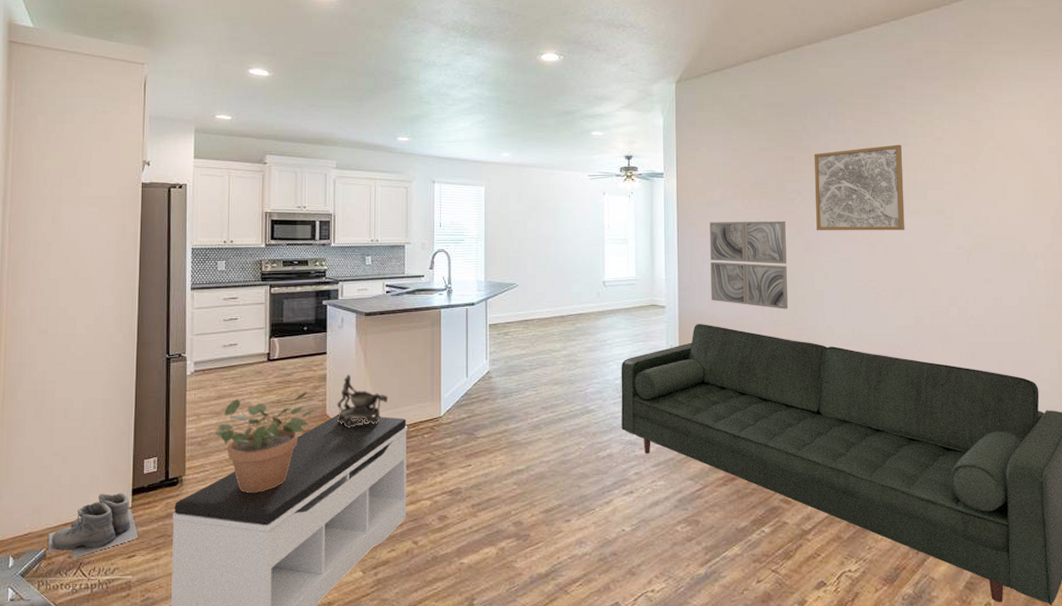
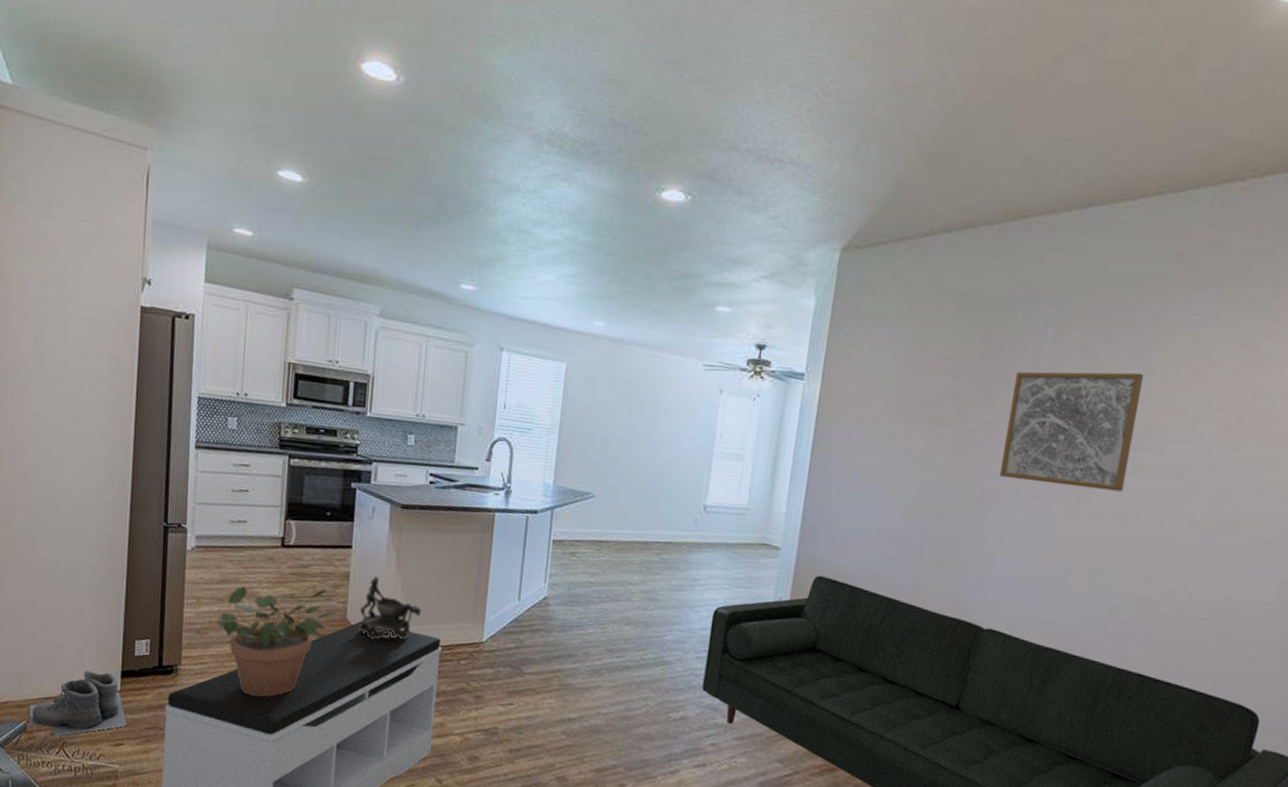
wall art: present [710,220,789,309] -> none [841,447,960,574]

